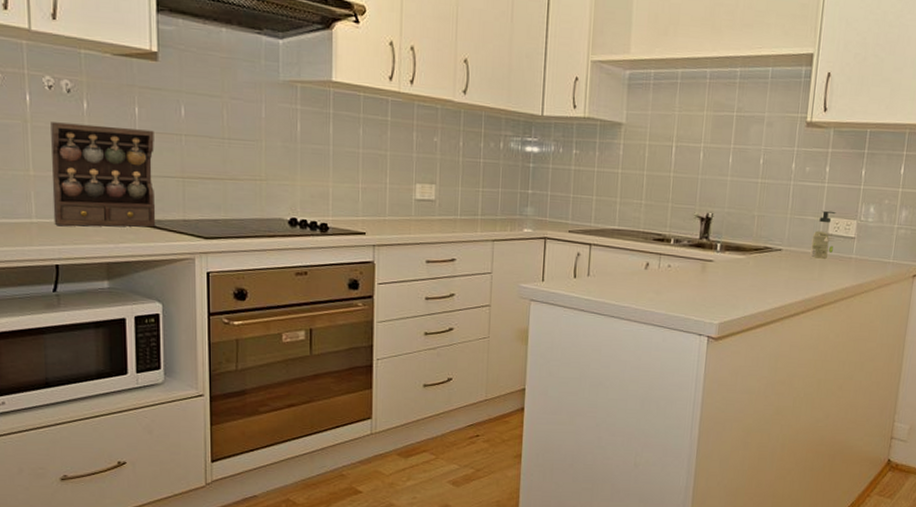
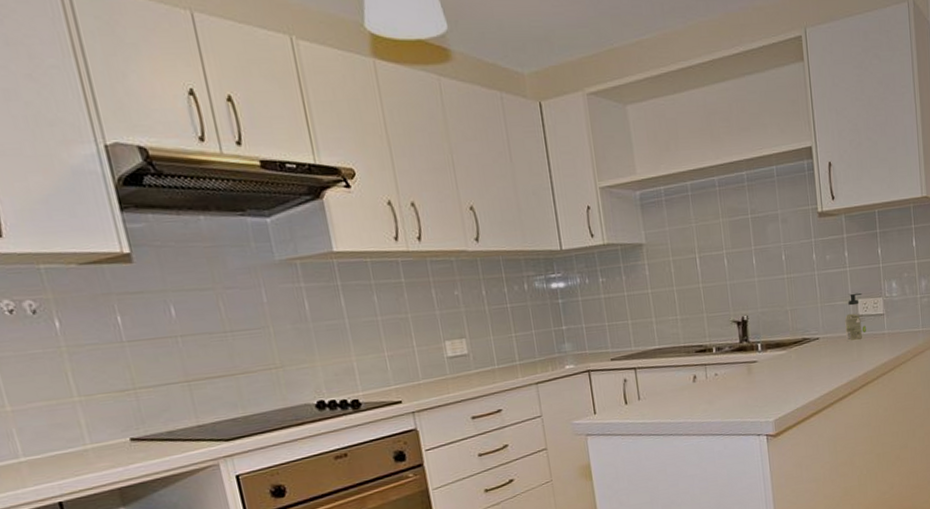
spice rack: present [51,122,156,227] -> none [19,337,166,461]

